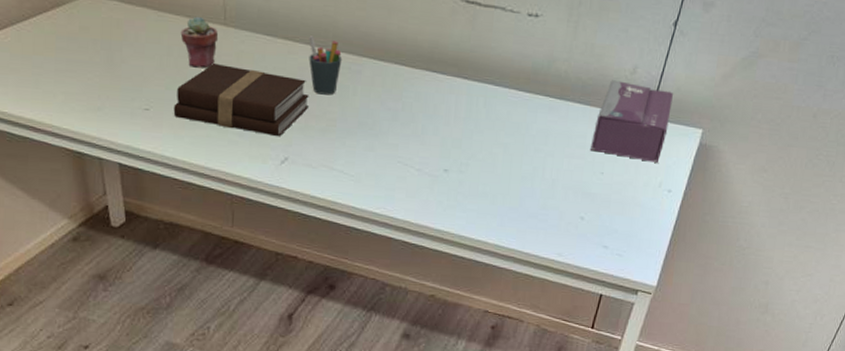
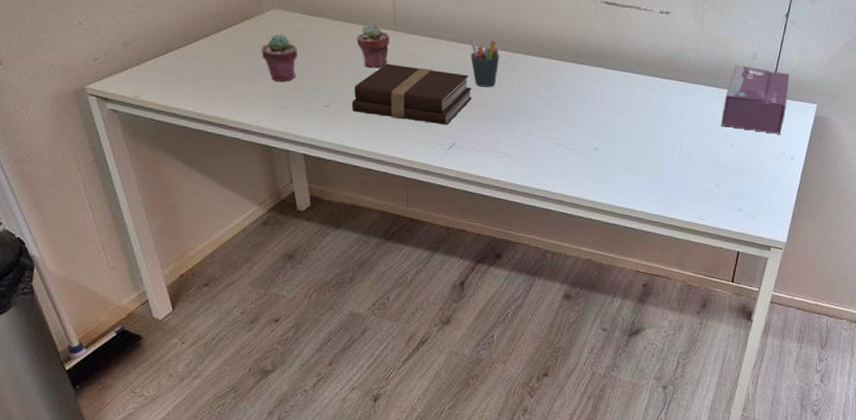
potted succulent: none [73,24,114,80] -> present [261,34,298,82]

